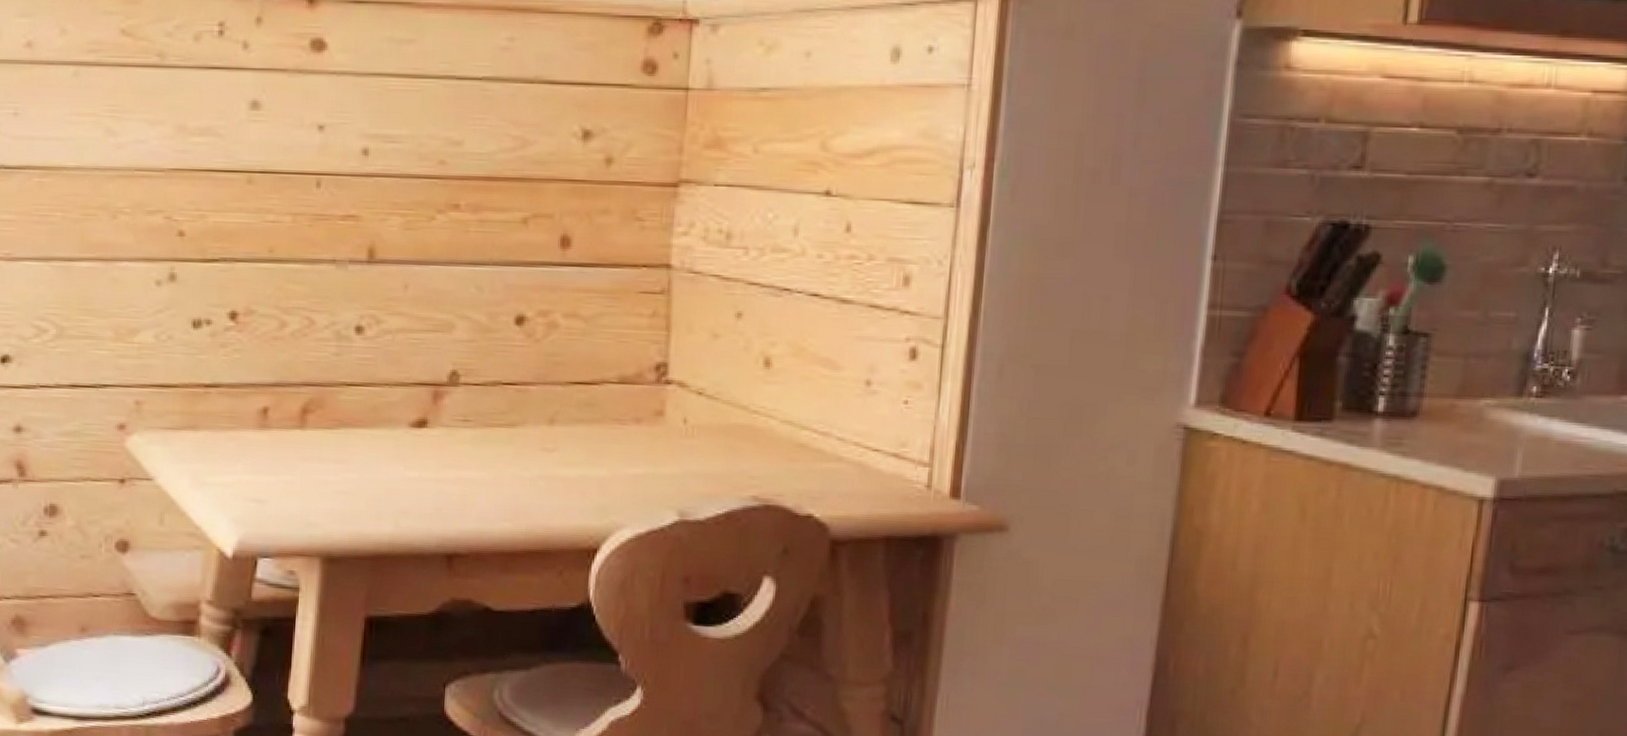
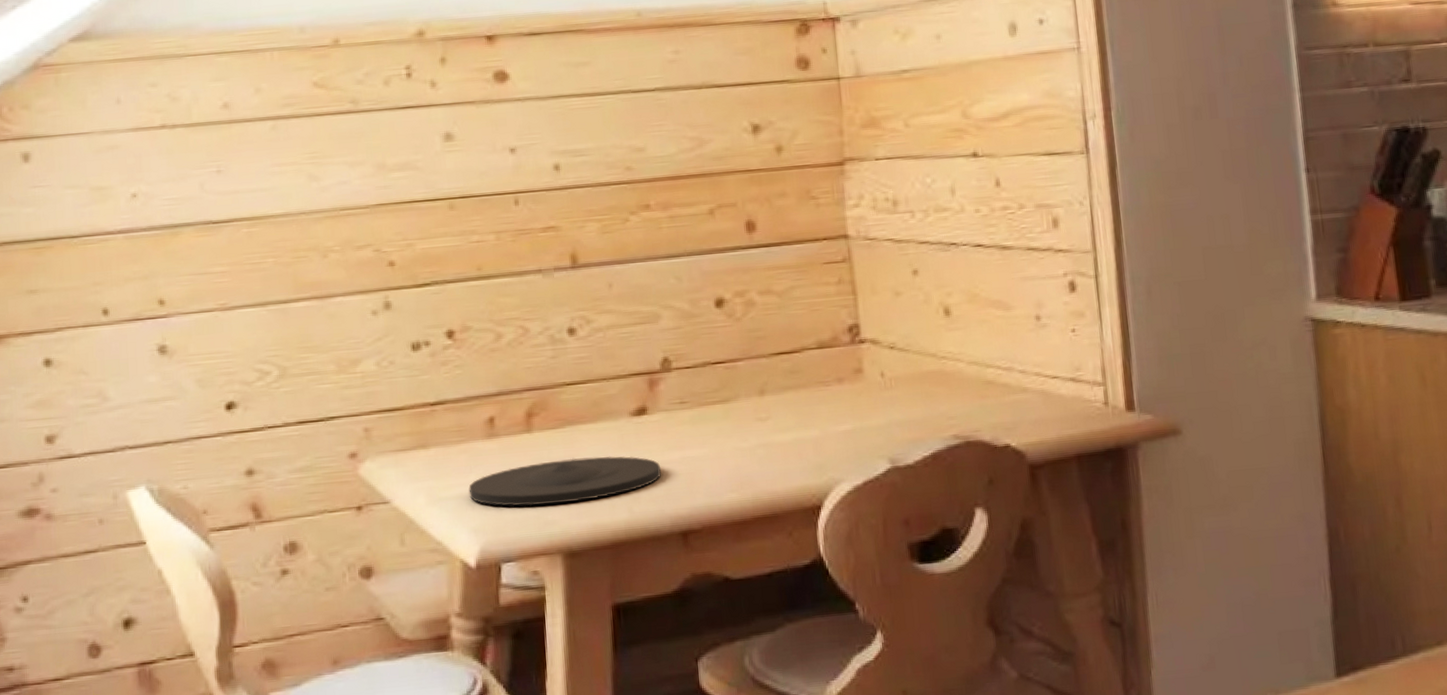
plate: none [233,461,434,508] -> present [469,456,661,507]

